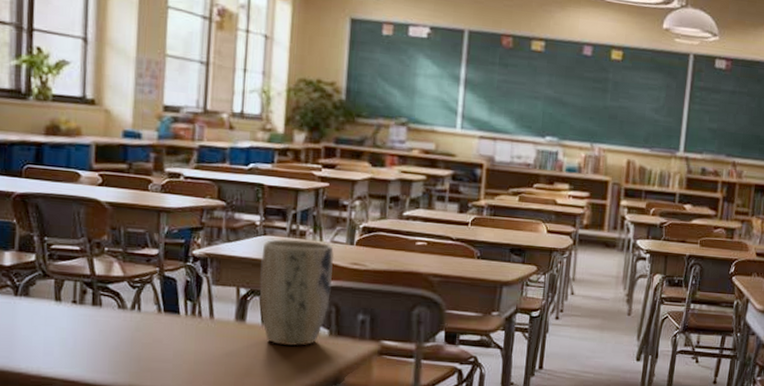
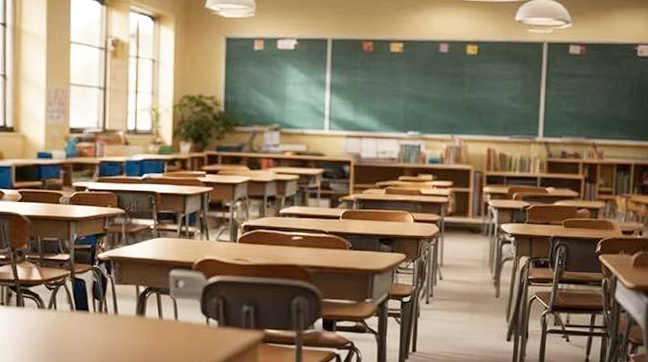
plant pot: present [259,239,334,347] -> none [156,240,220,337]

